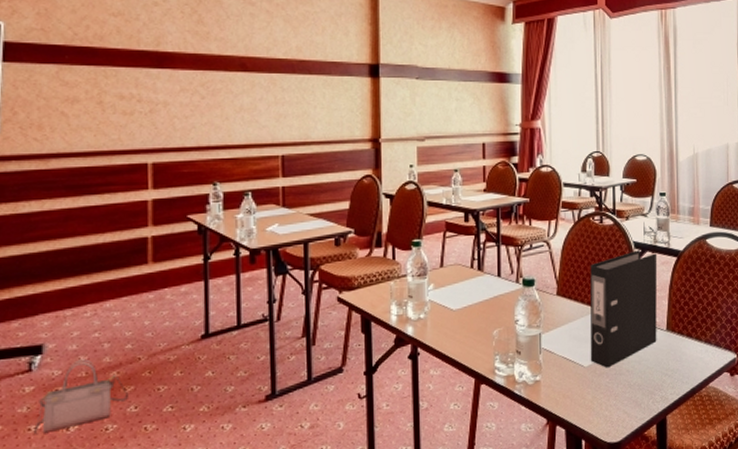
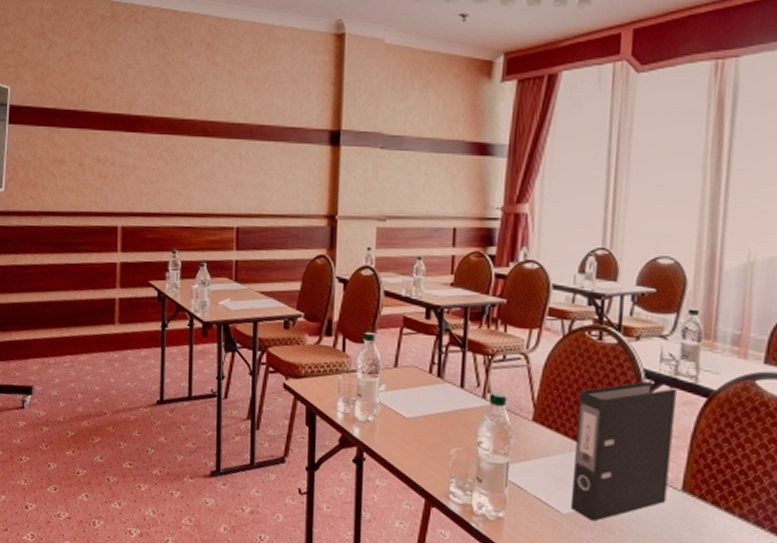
handbag: present [34,359,128,434] -> none [25,405,95,465]

